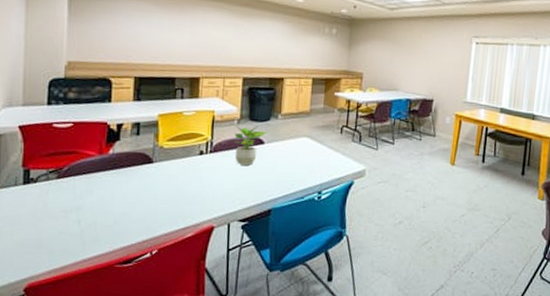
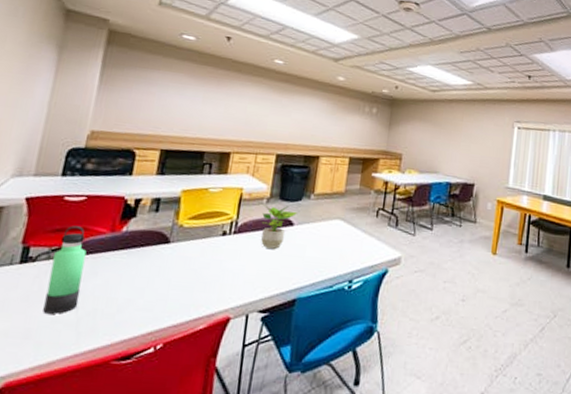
thermos bottle: none [50,150,80,227] -> present [43,225,87,314]

